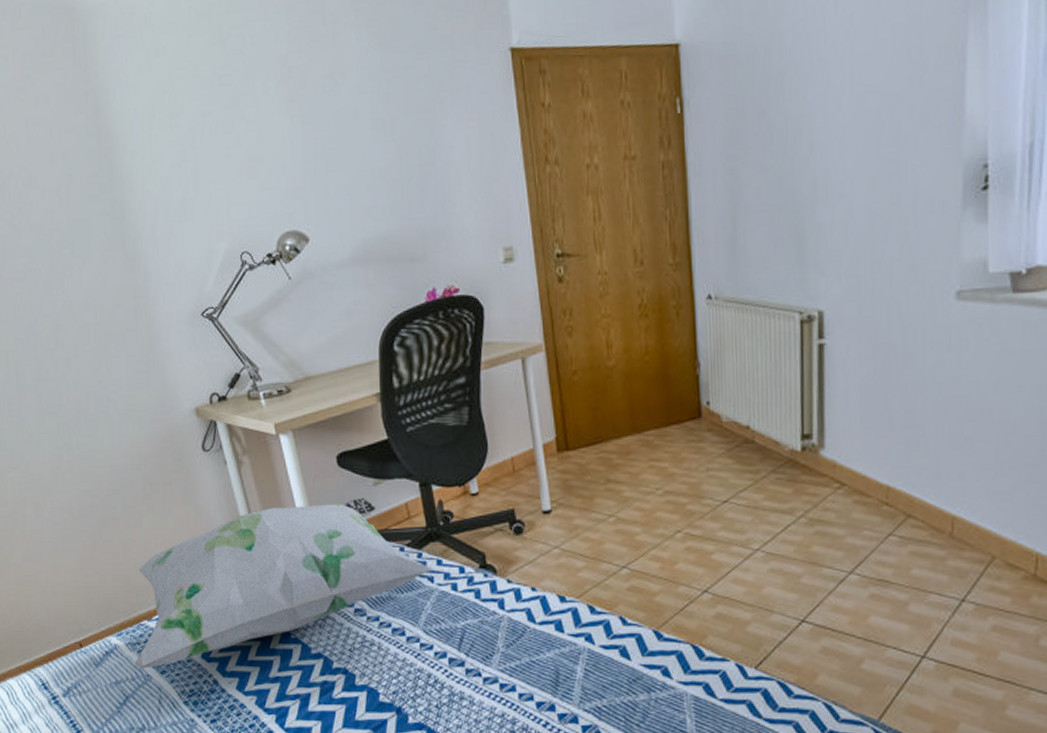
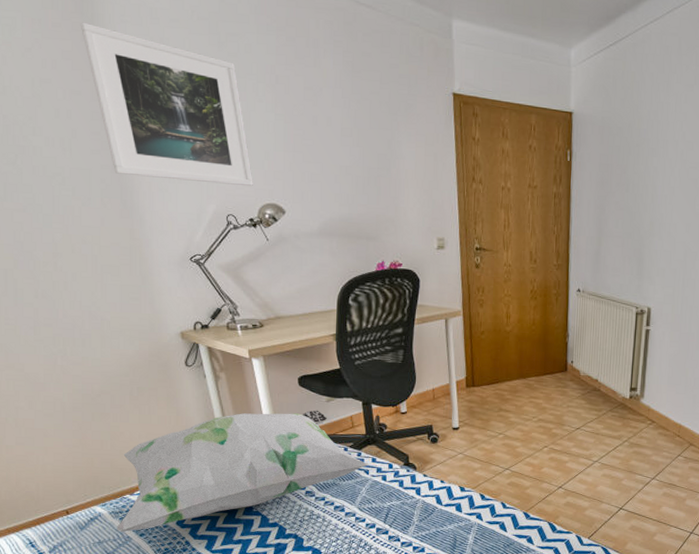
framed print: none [72,45,269,220] -> present [80,22,253,187]

